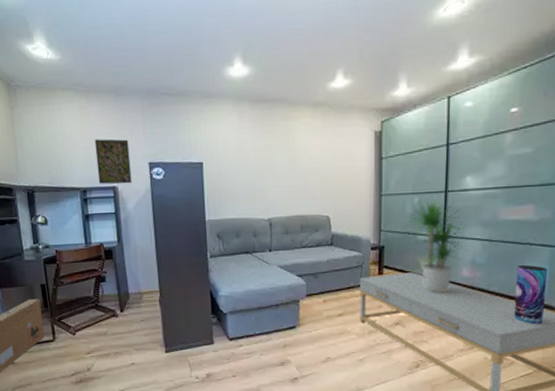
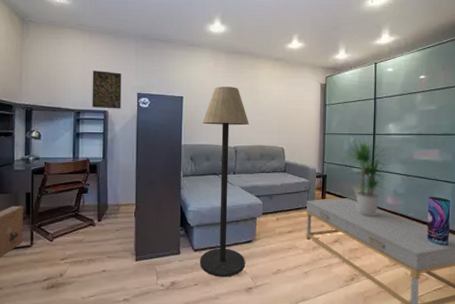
floor lamp: none [228,145,288,367] -> present [200,86,249,277]

